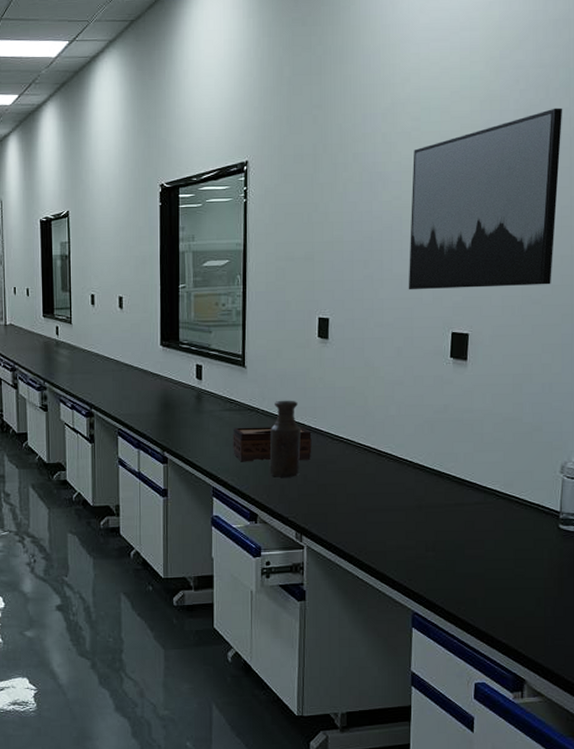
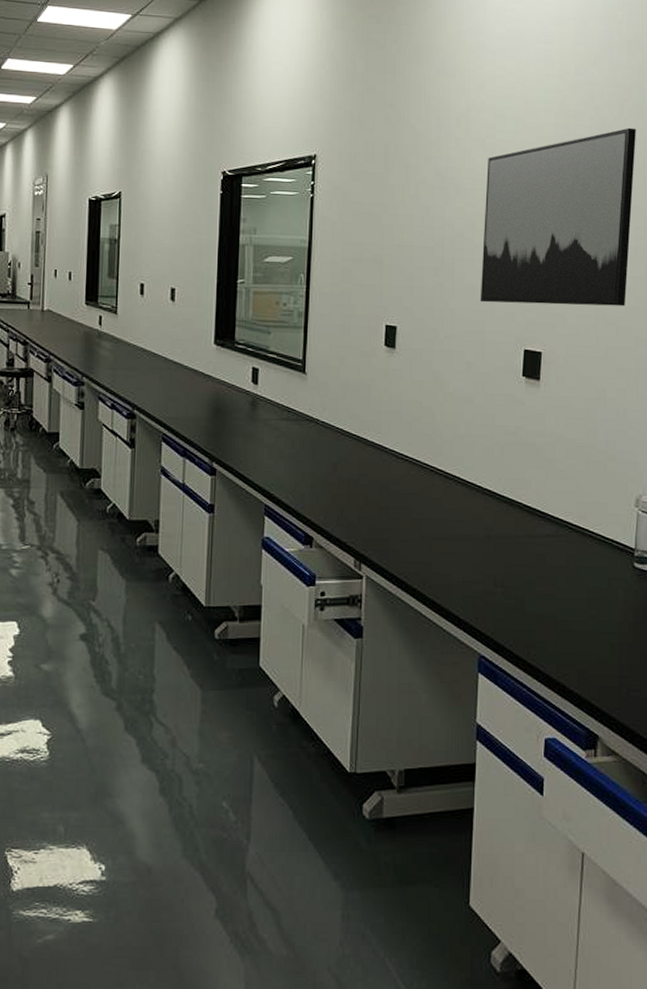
tissue box: present [233,426,312,462] -> none [288,439,375,479]
bottle: present [269,400,301,477] -> none [328,411,363,498]

